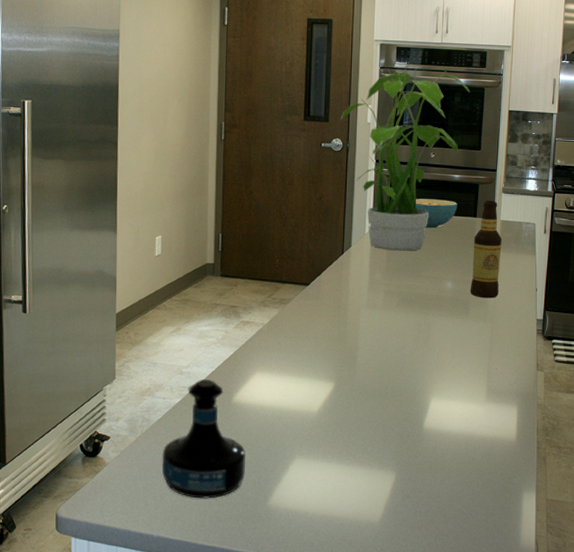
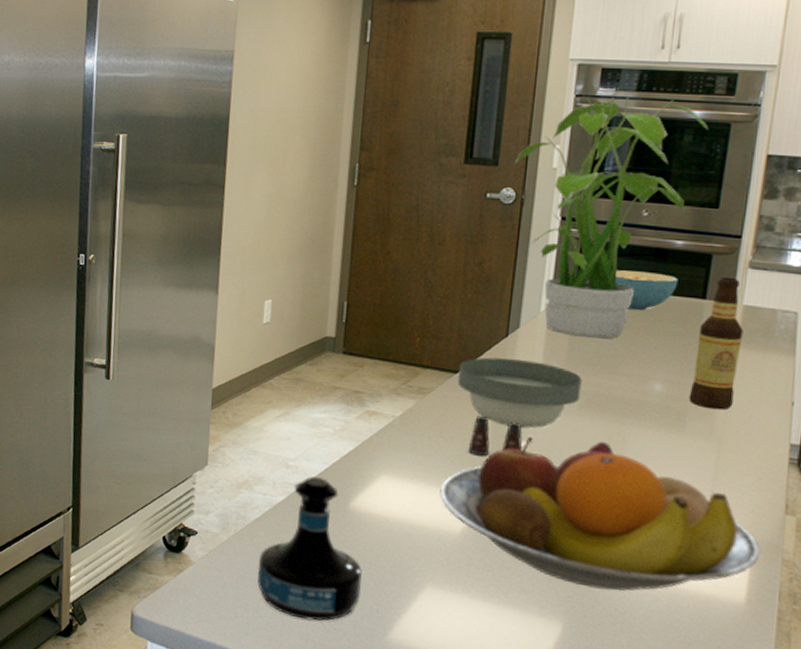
fruit bowl: none [301,330,523,442] -> present [439,436,761,592]
bowl: none [309,271,398,324] -> present [457,357,582,429]
salt shaker: none [319,318,359,349] -> present [468,416,523,456]

